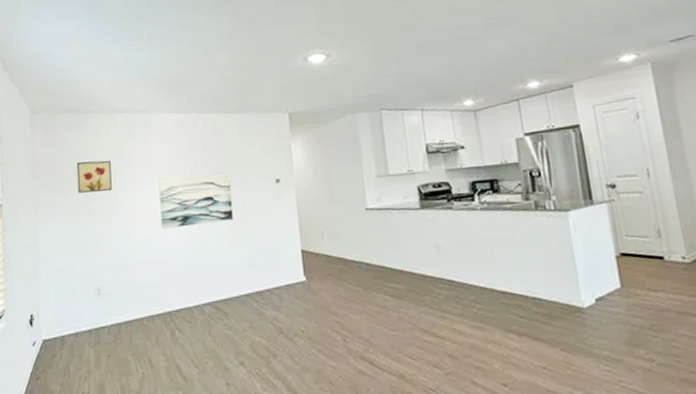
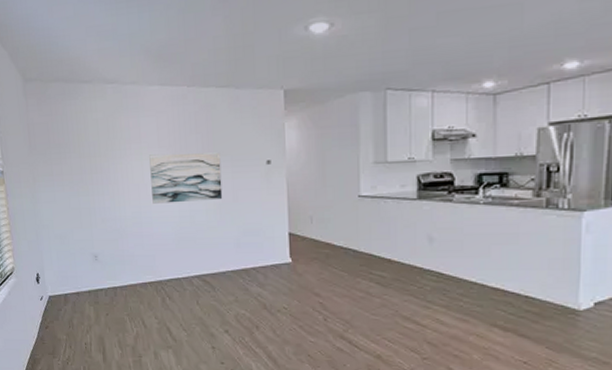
wall art: present [76,160,112,193] -> none [69,132,104,165]

